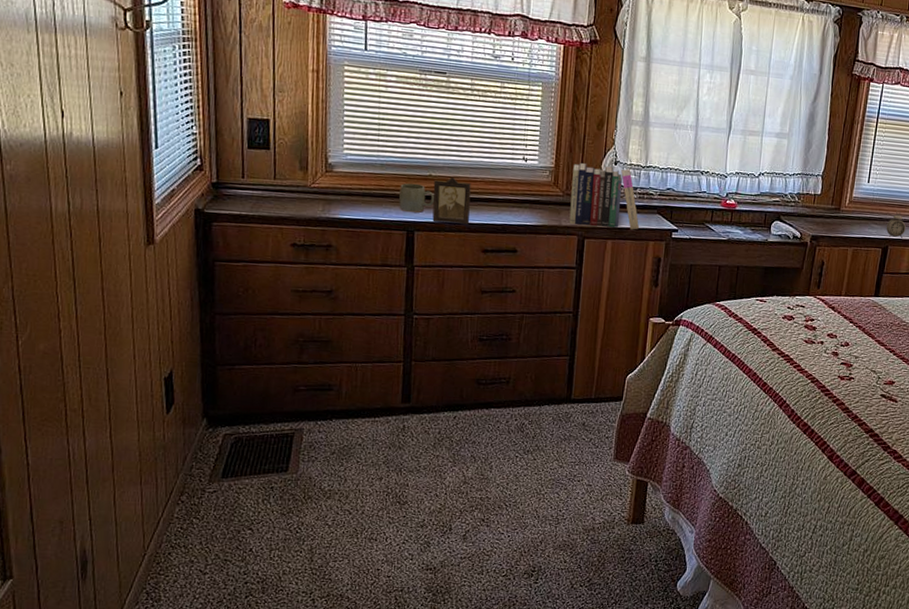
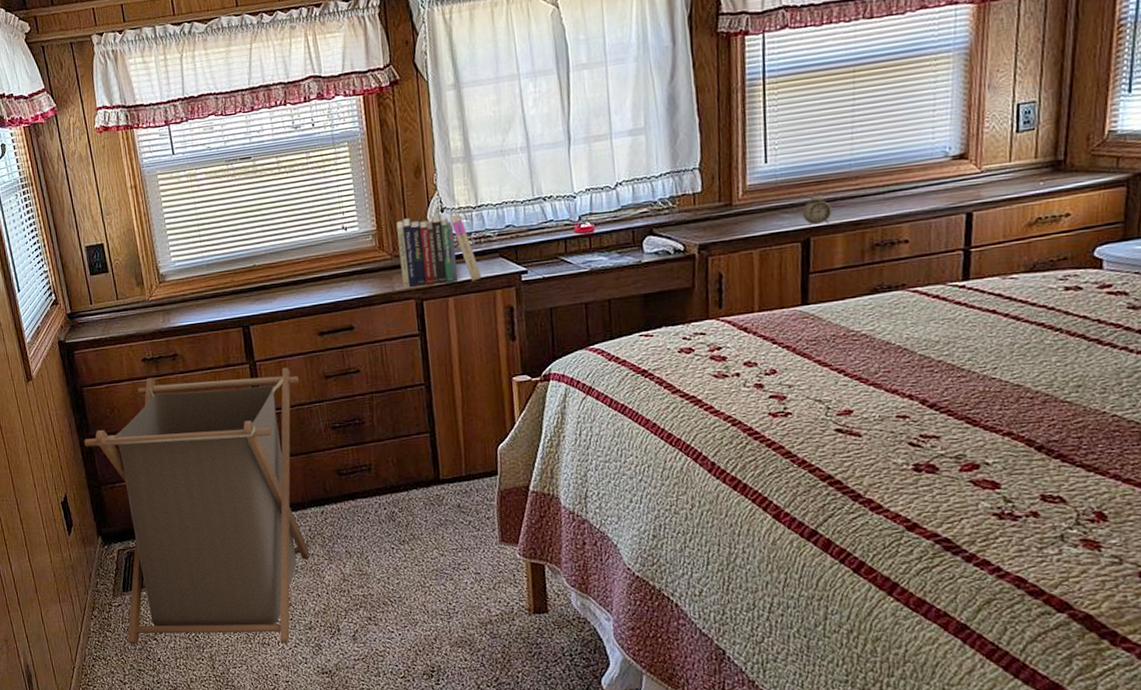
laundry basket: none [205,264,455,540] -> present [84,367,310,644]
mug: present [398,183,435,213] -> none [228,276,263,309]
photo frame: present [432,177,471,225] -> none [258,262,301,314]

